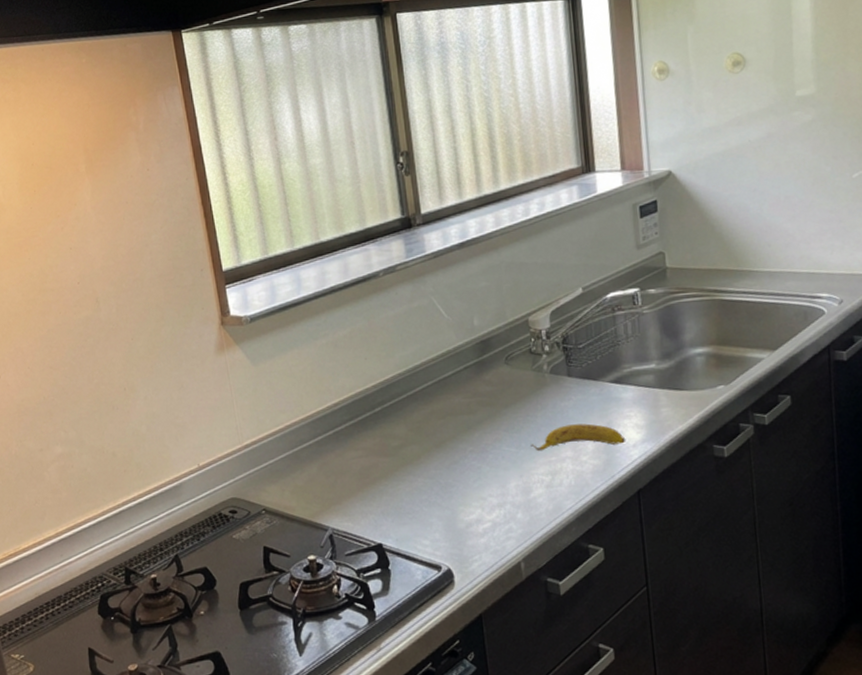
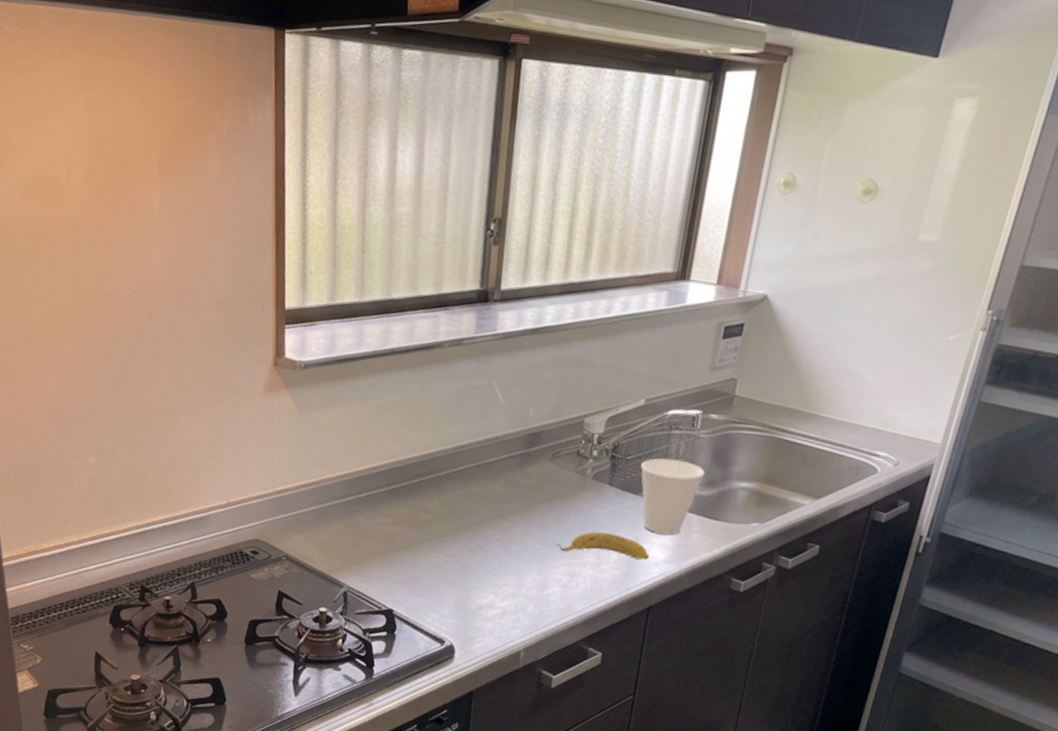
cup: none [593,338,658,415] -> present [640,458,705,535]

